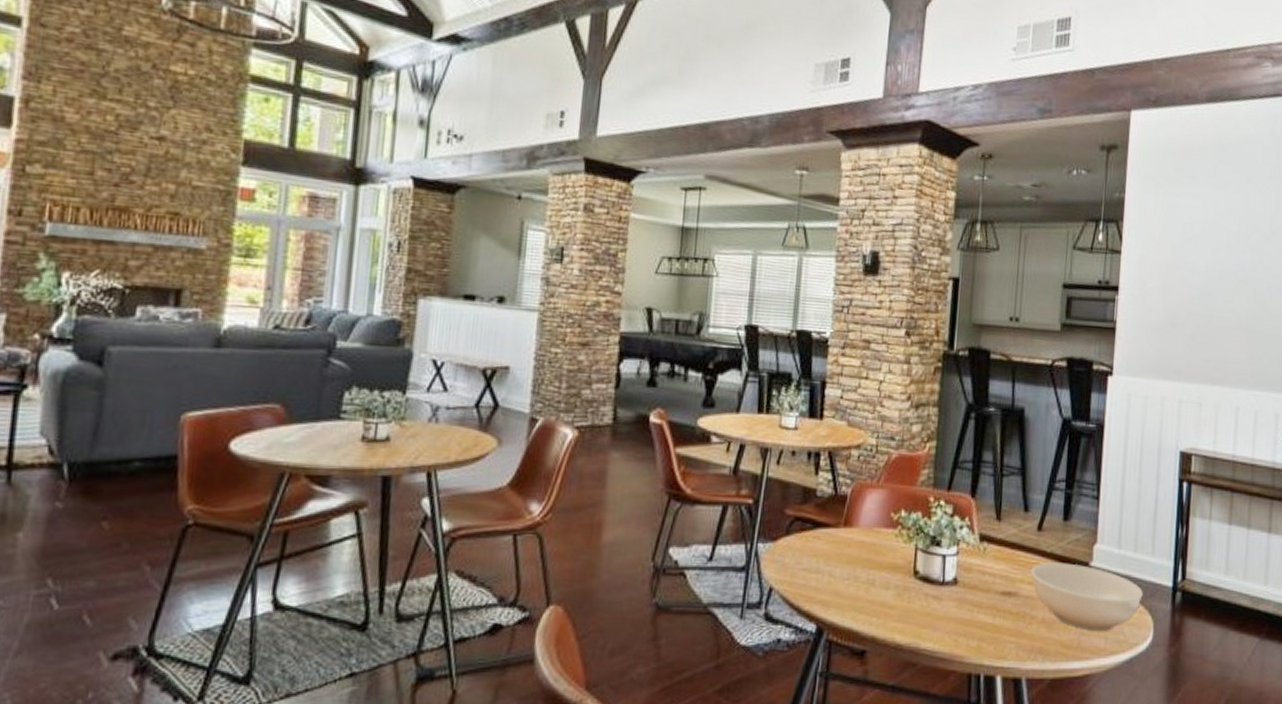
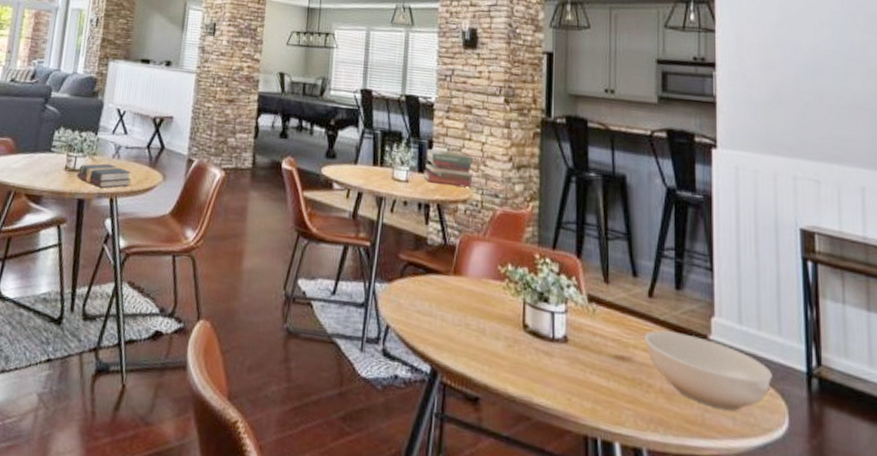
hardback book: none [379,429,456,460] -> present [77,163,132,188]
books: none [815,391,869,432] -> present [424,149,472,189]

